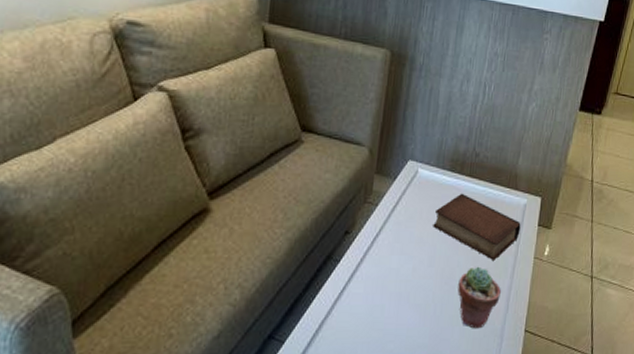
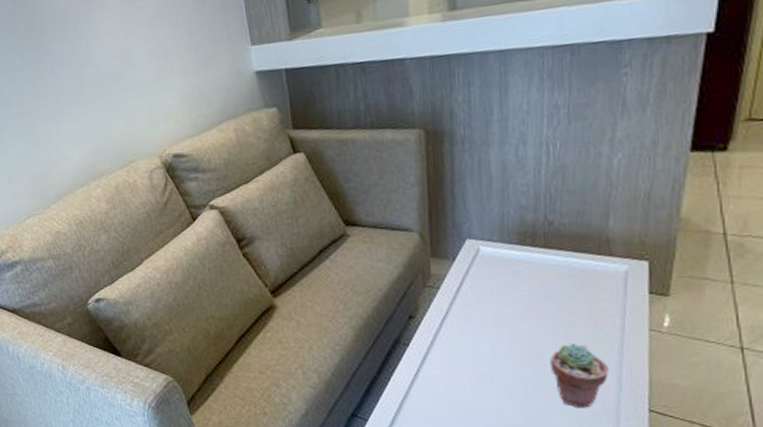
book: present [433,193,521,260] -> none [508,266,624,336]

